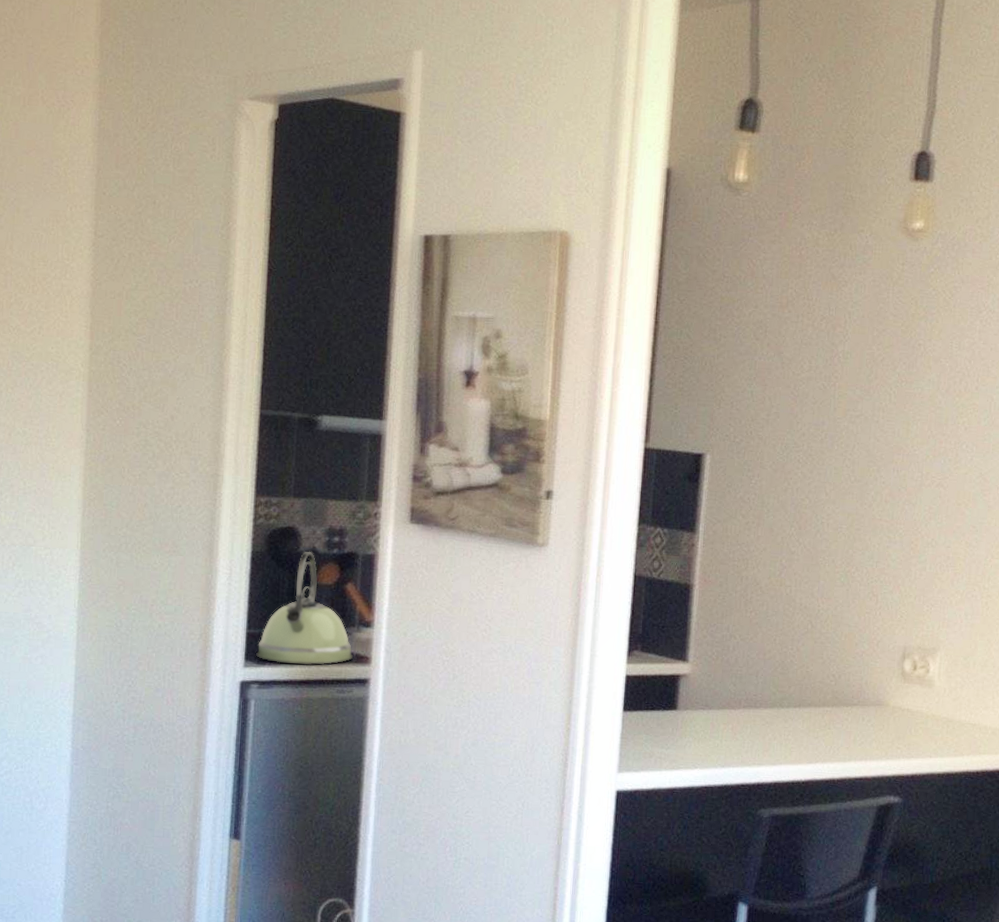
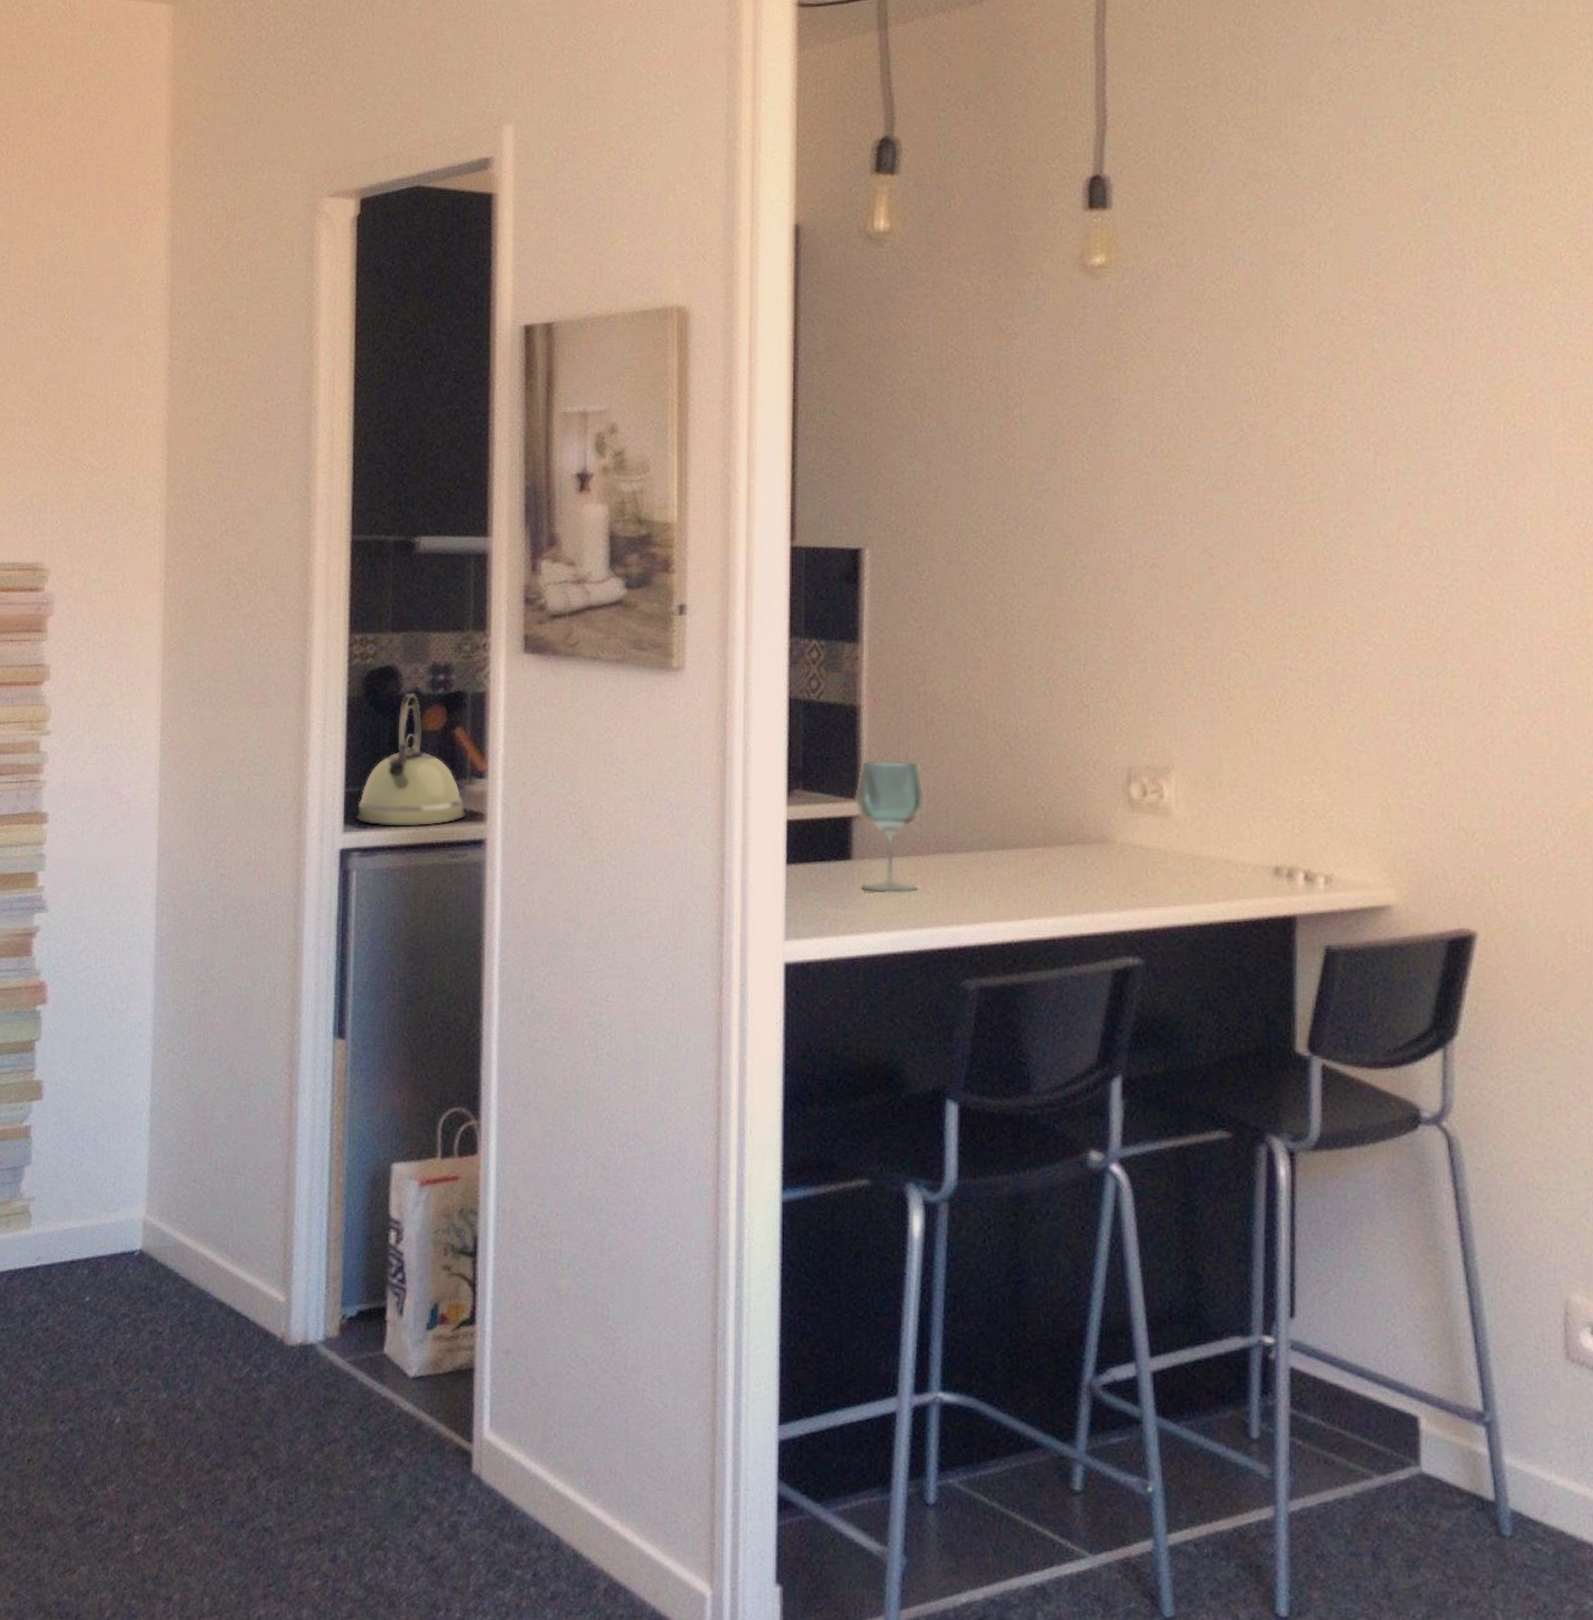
wine glass: none [682,630,741,740] -> present [854,760,926,894]

